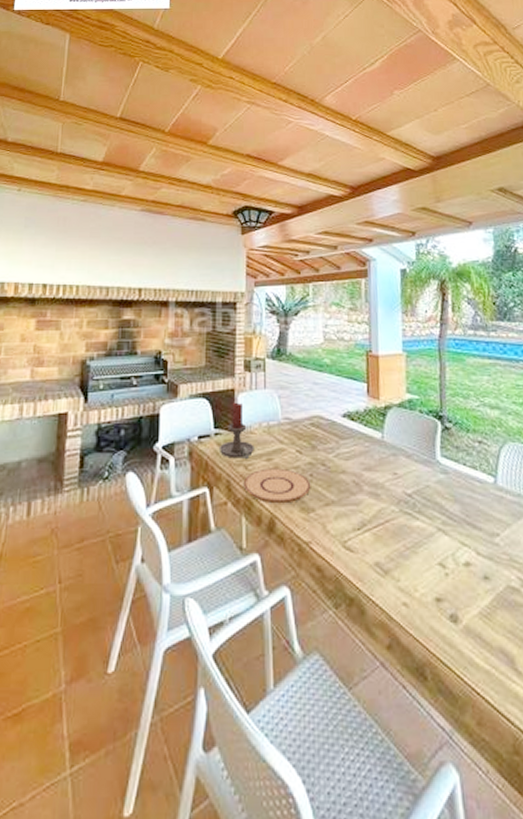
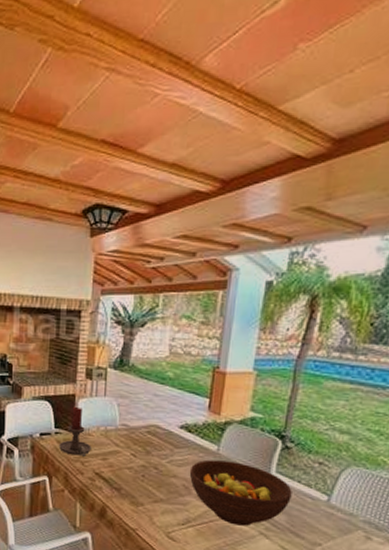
plate: present [244,468,311,504] -> none [80,466,142,497]
fruit bowl: none [357,449,461,523] -> present [189,459,292,526]

